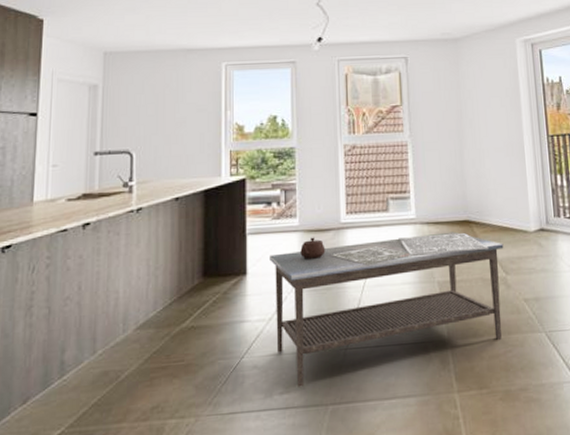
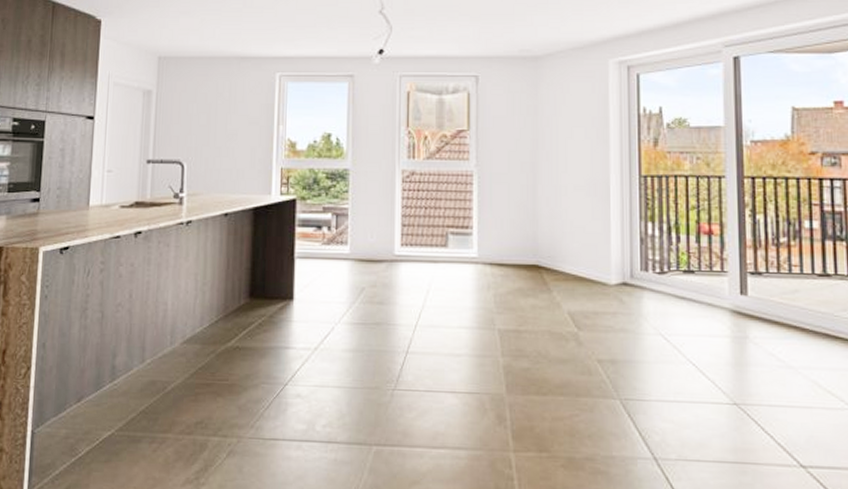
coffee table: present [270,231,504,387] -> none [318,267,577,423]

